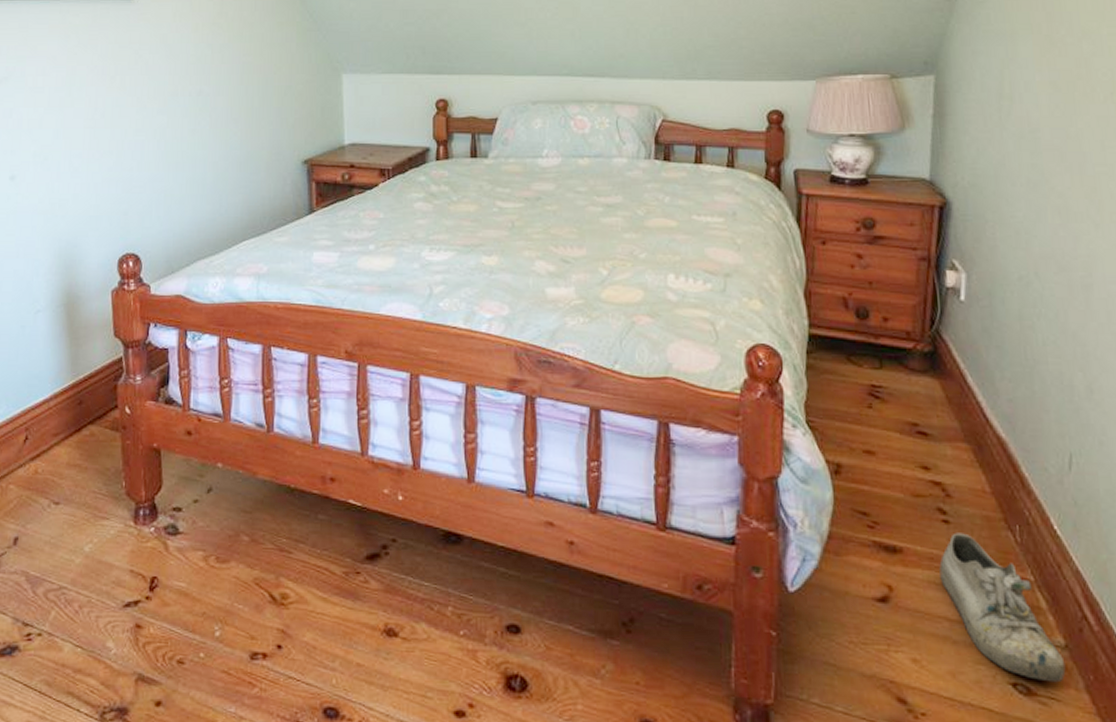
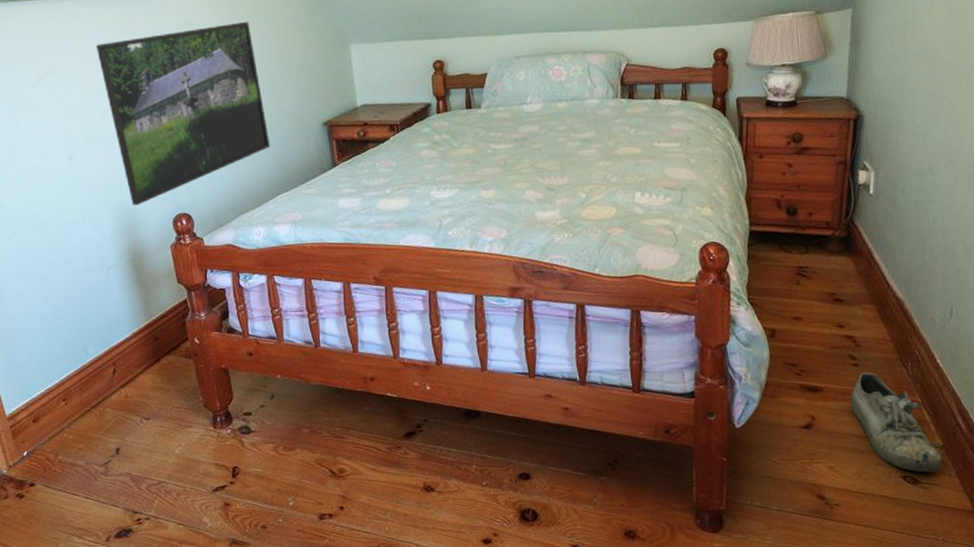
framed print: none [58,39,240,240] -> present [95,21,271,206]

